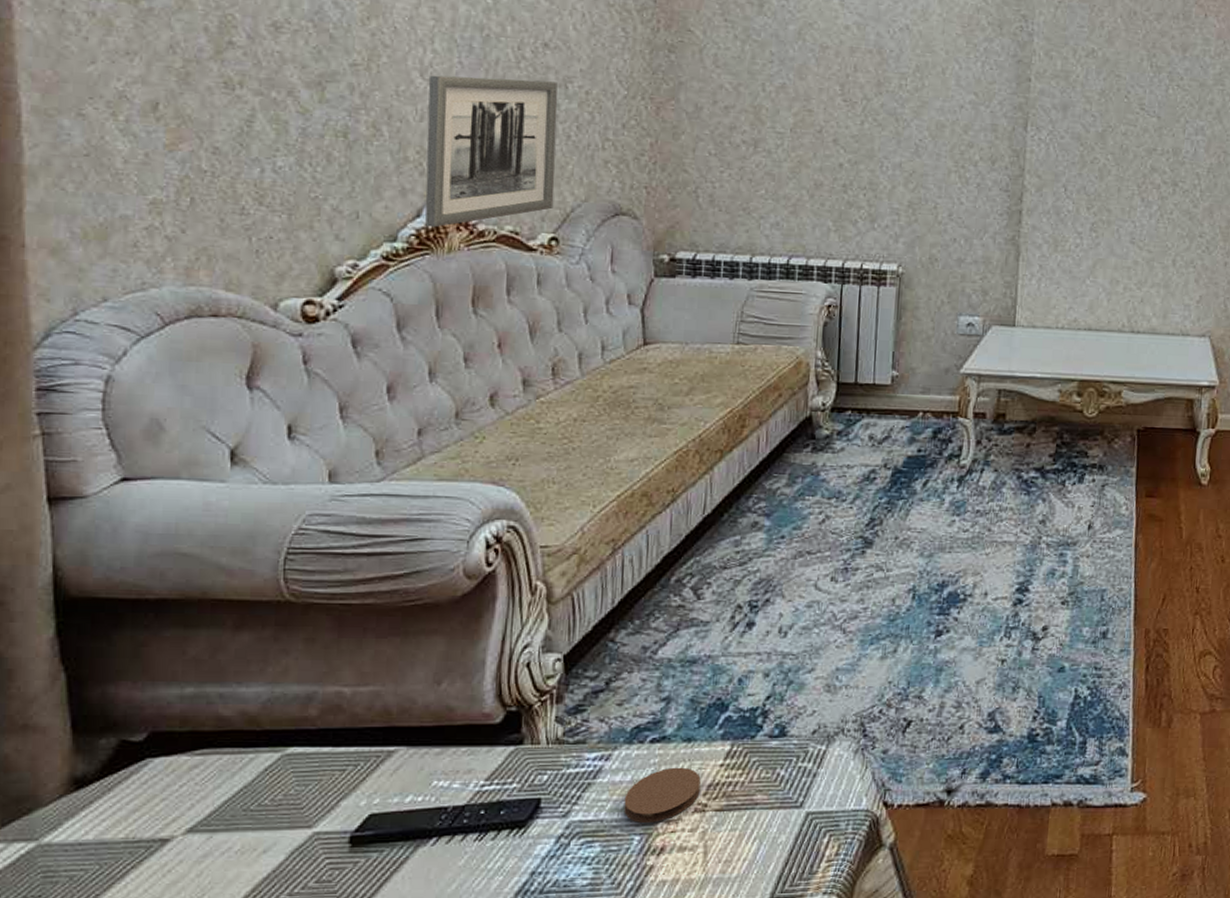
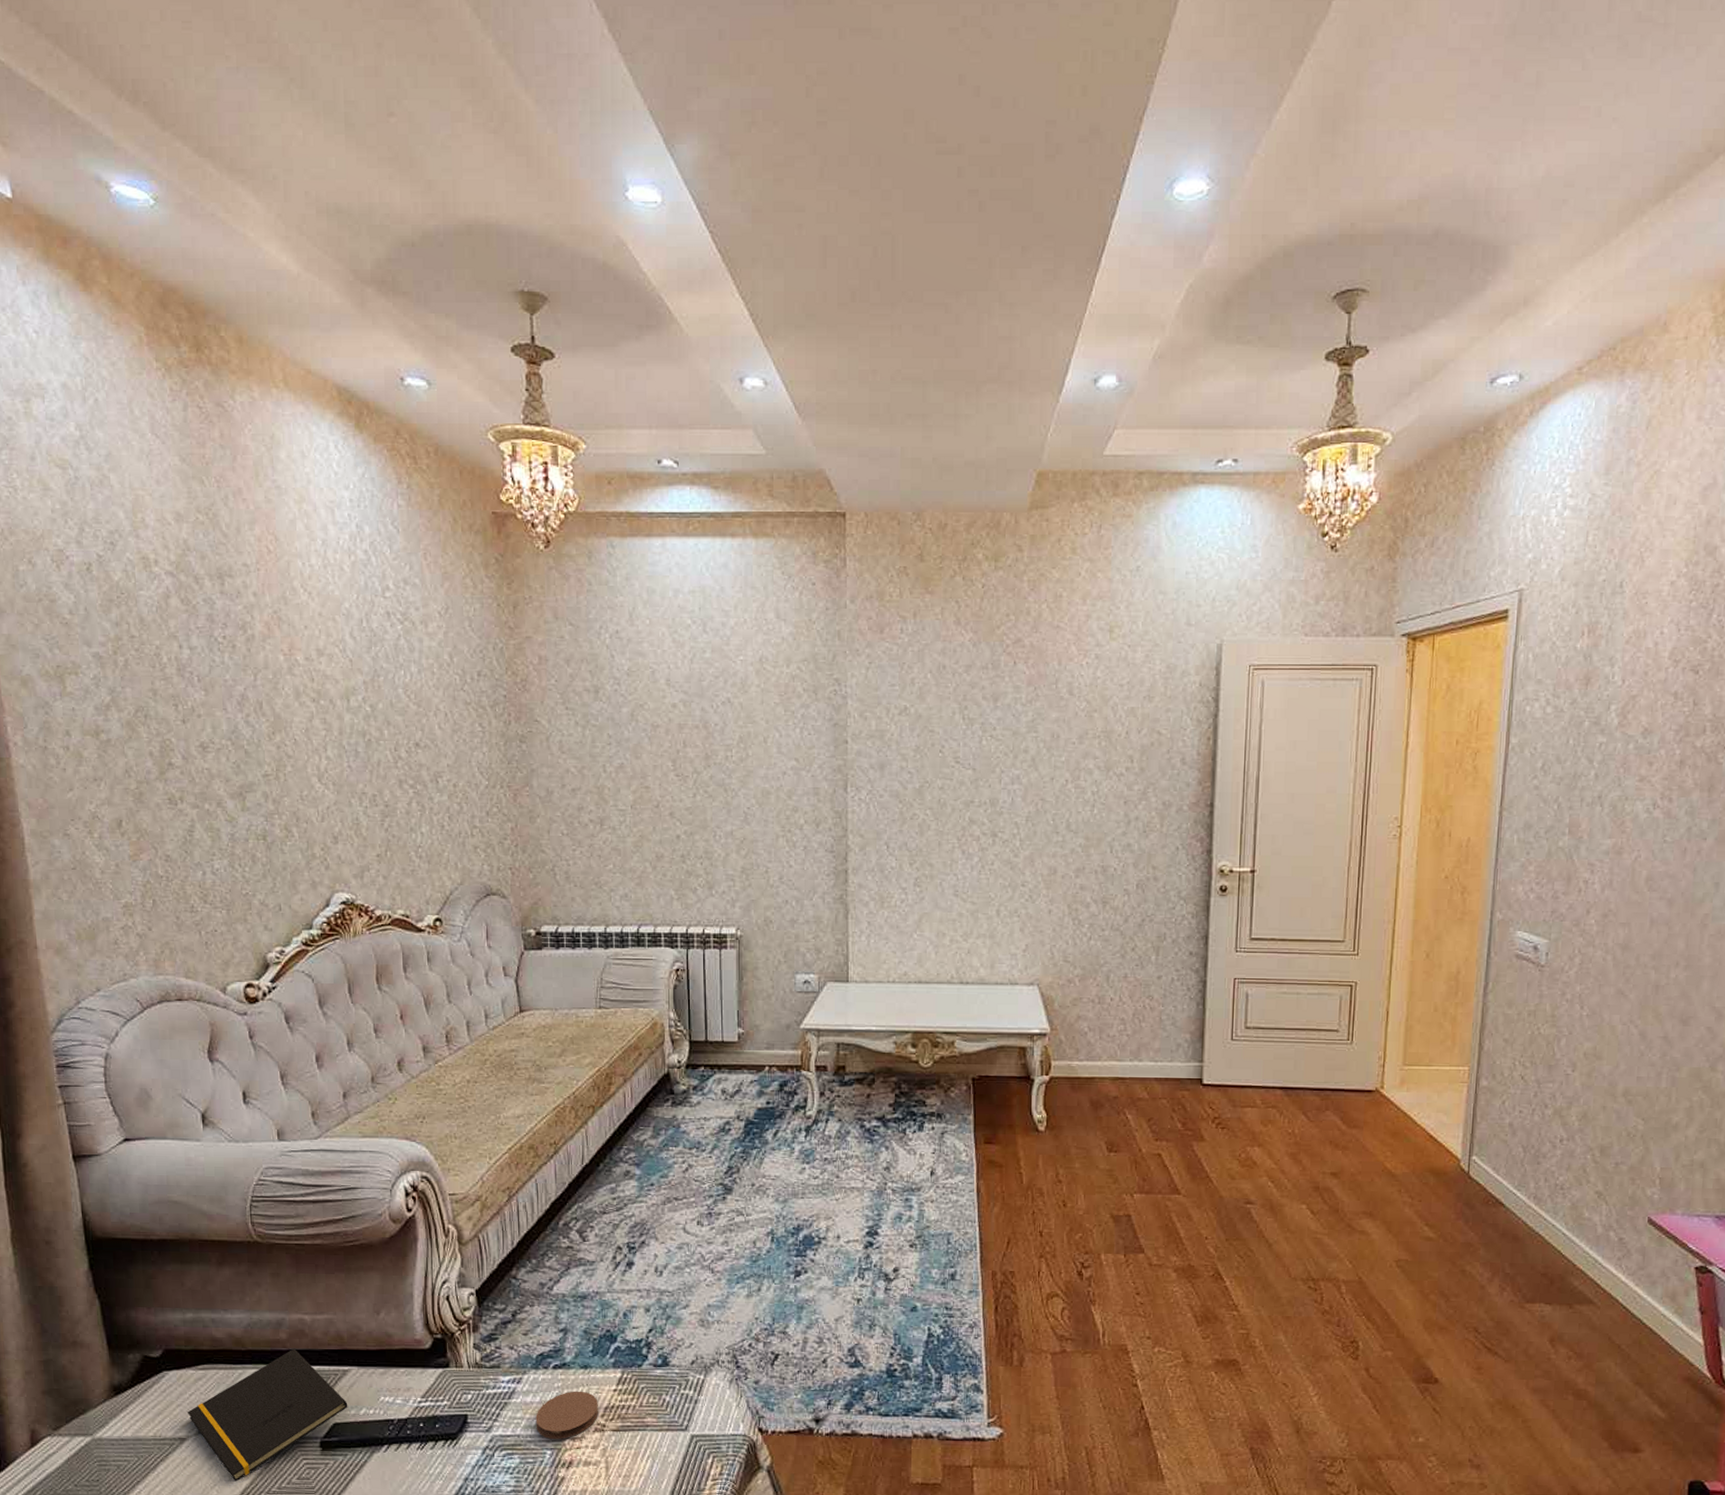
notepad: none [174,727,390,889] -> present [187,1348,348,1482]
wall art: present [425,75,558,228] -> none [325,777,435,915]

